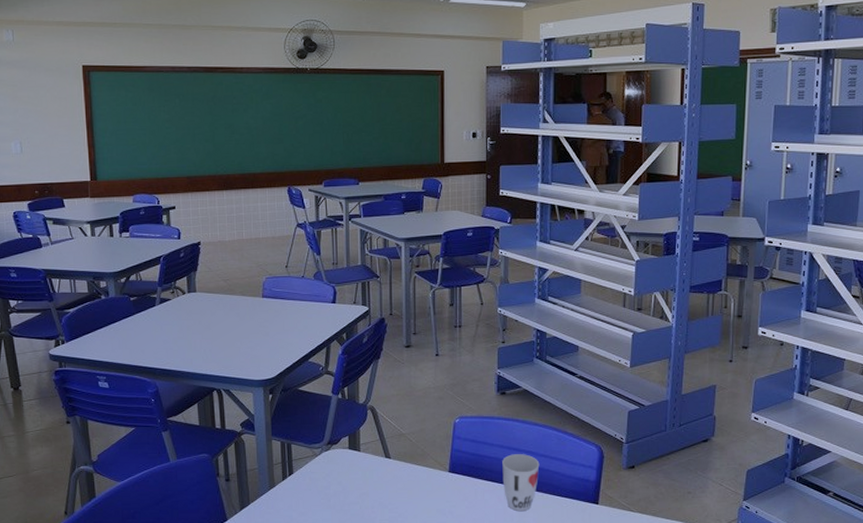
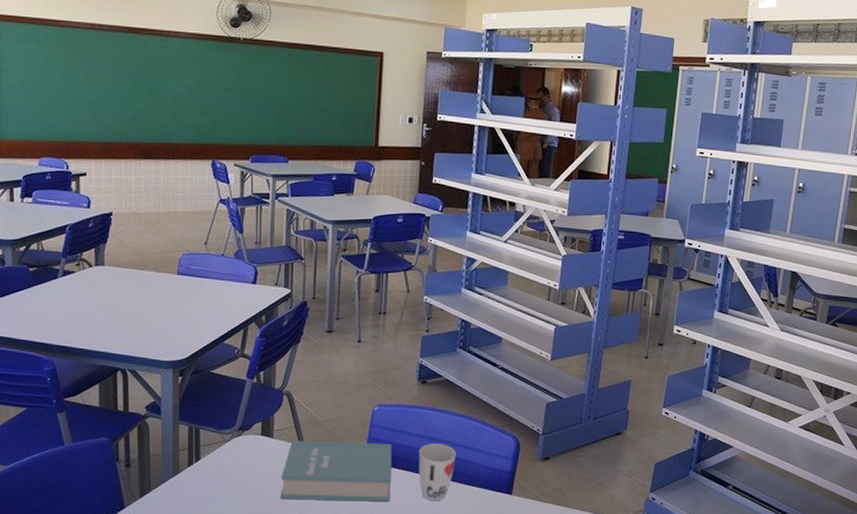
book: none [370,453,477,512] -> present [280,441,393,501]

